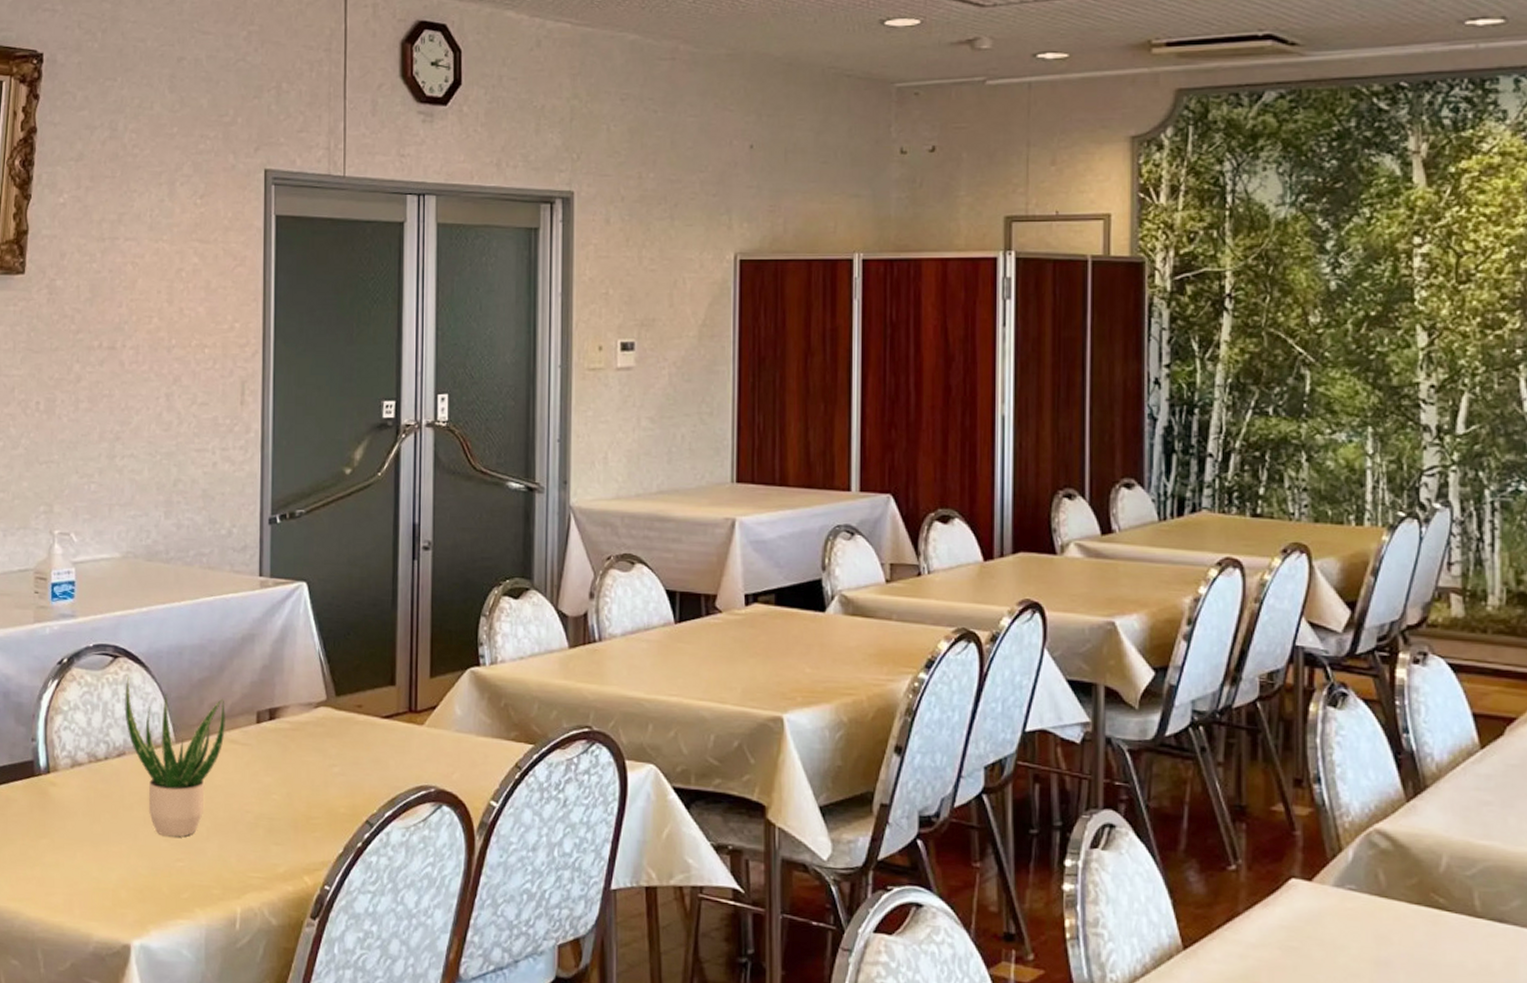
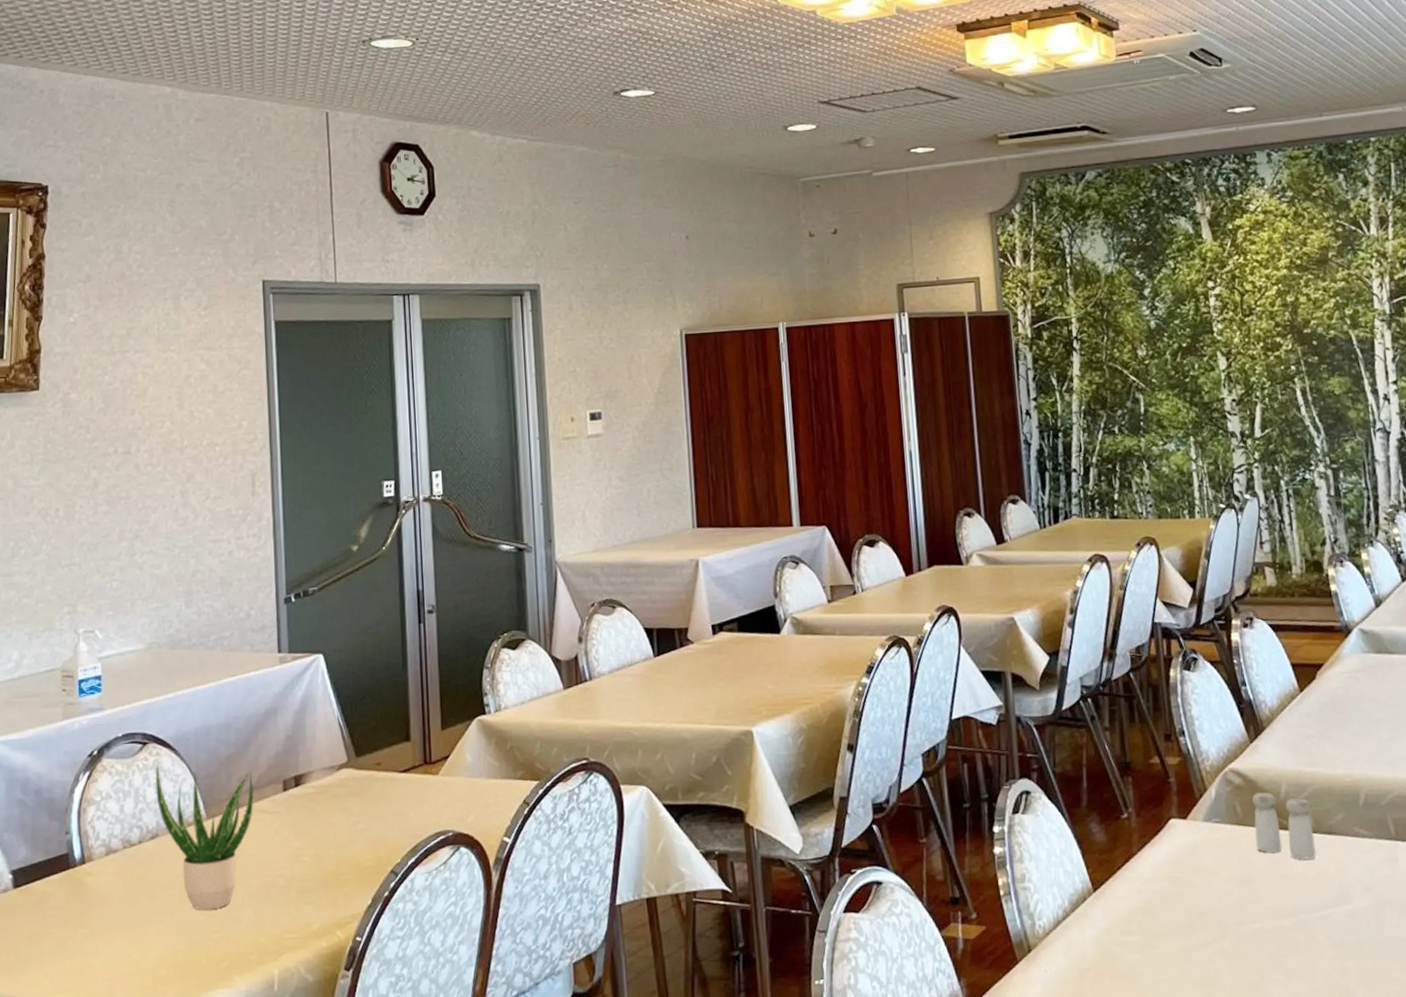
salt and pepper shaker: none [1399,862,1479,948] -> present [1252,792,1316,860]

